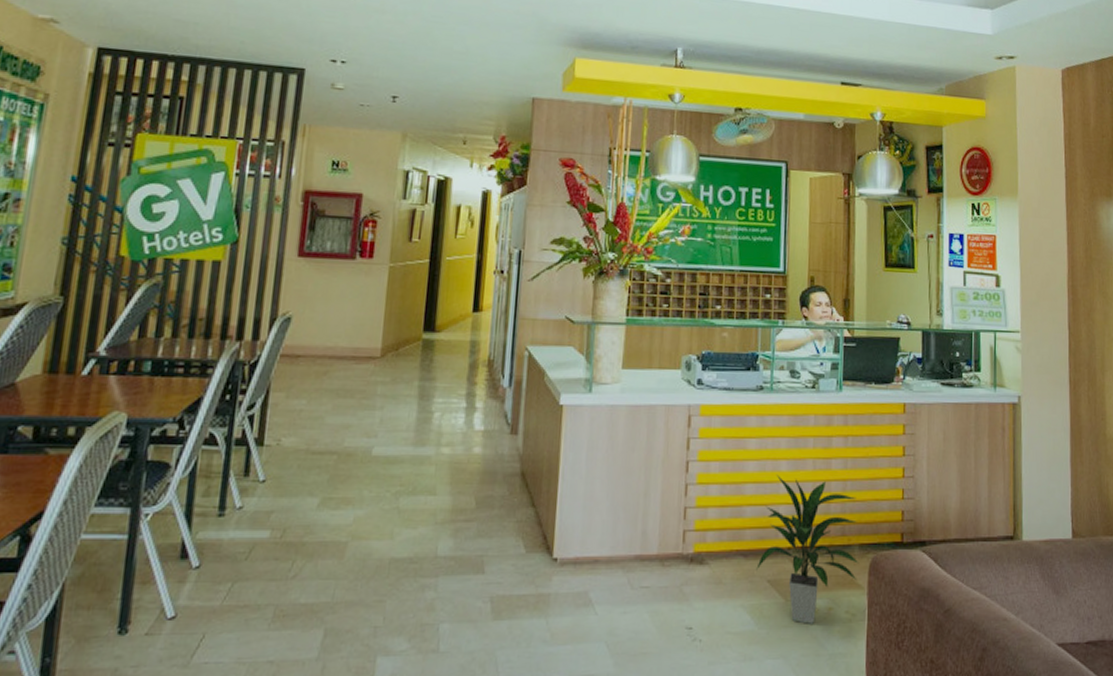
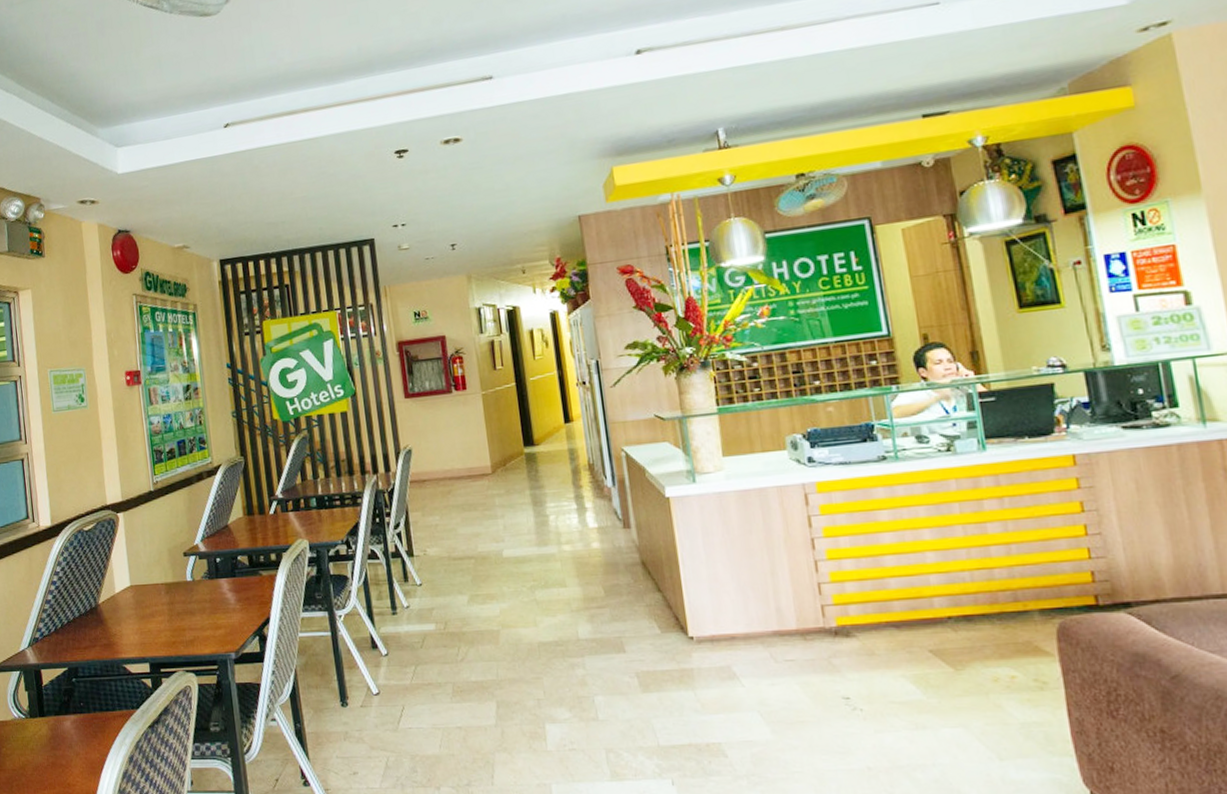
indoor plant: present [756,474,859,624] -> none [912,543,1043,693]

